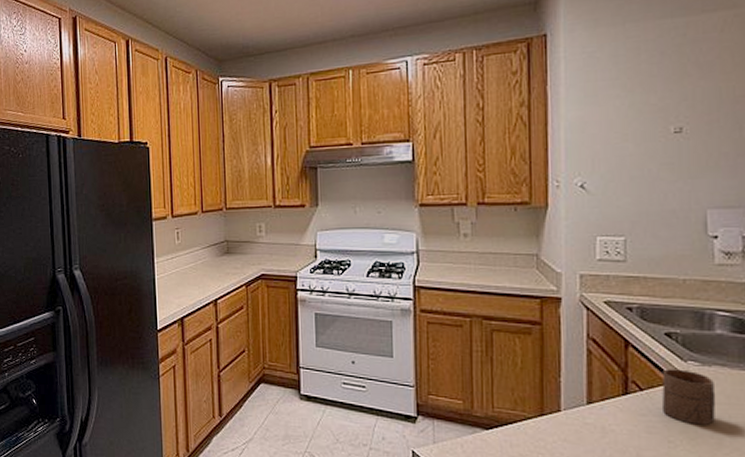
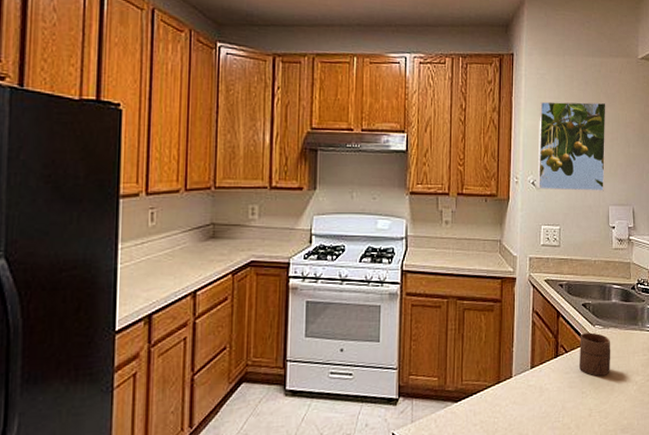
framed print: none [587,74,699,193] -> present [537,101,606,191]

